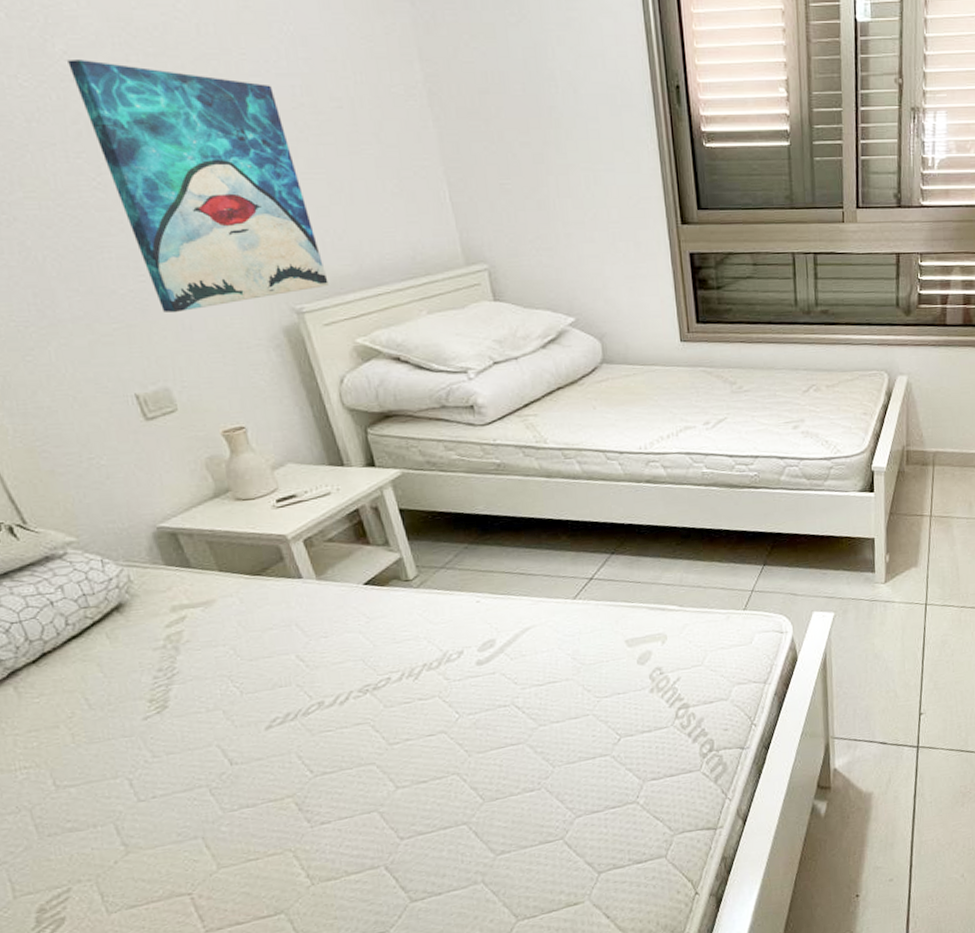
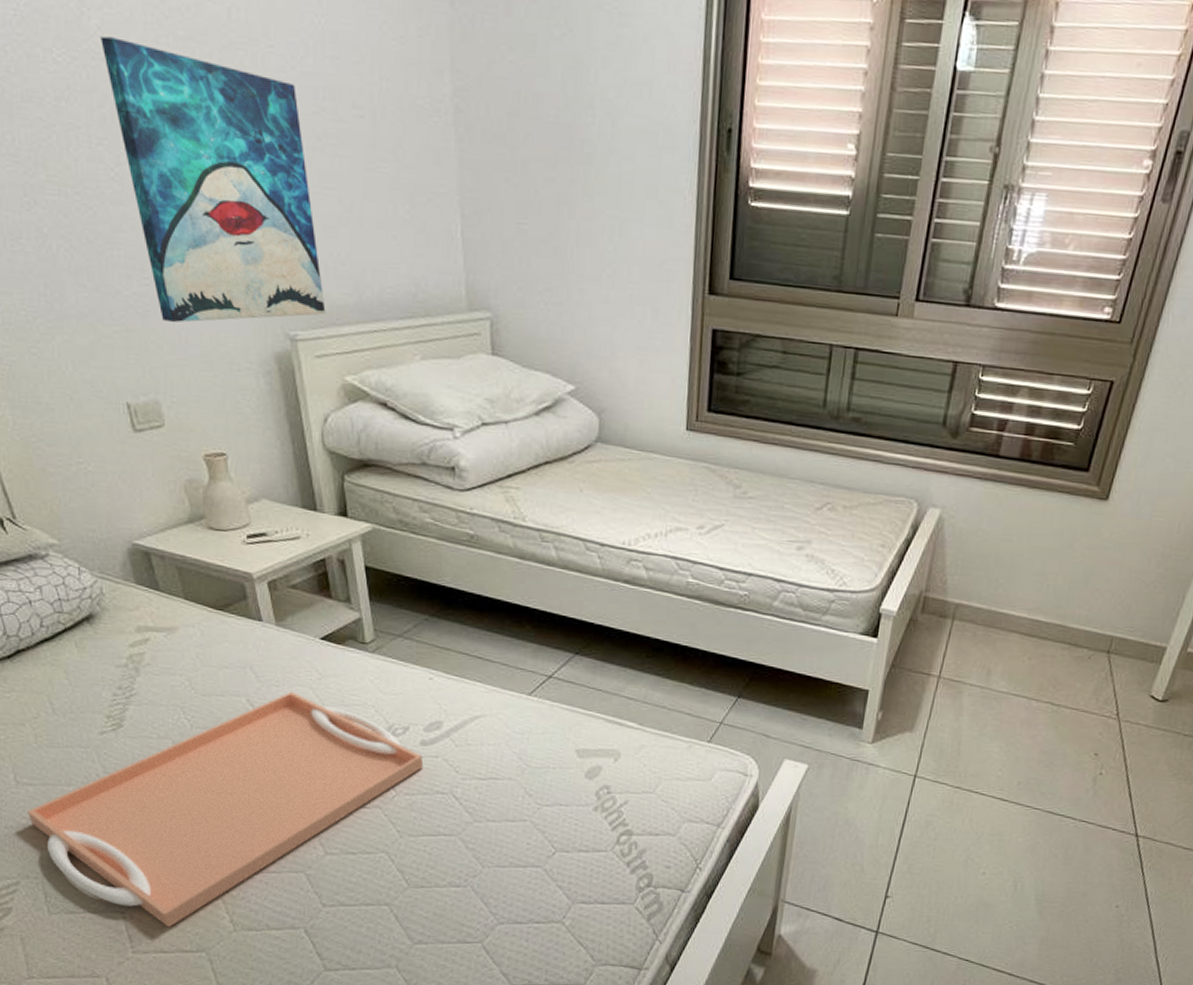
serving tray: none [72,639,483,898] -> present [28,691,424,928]

